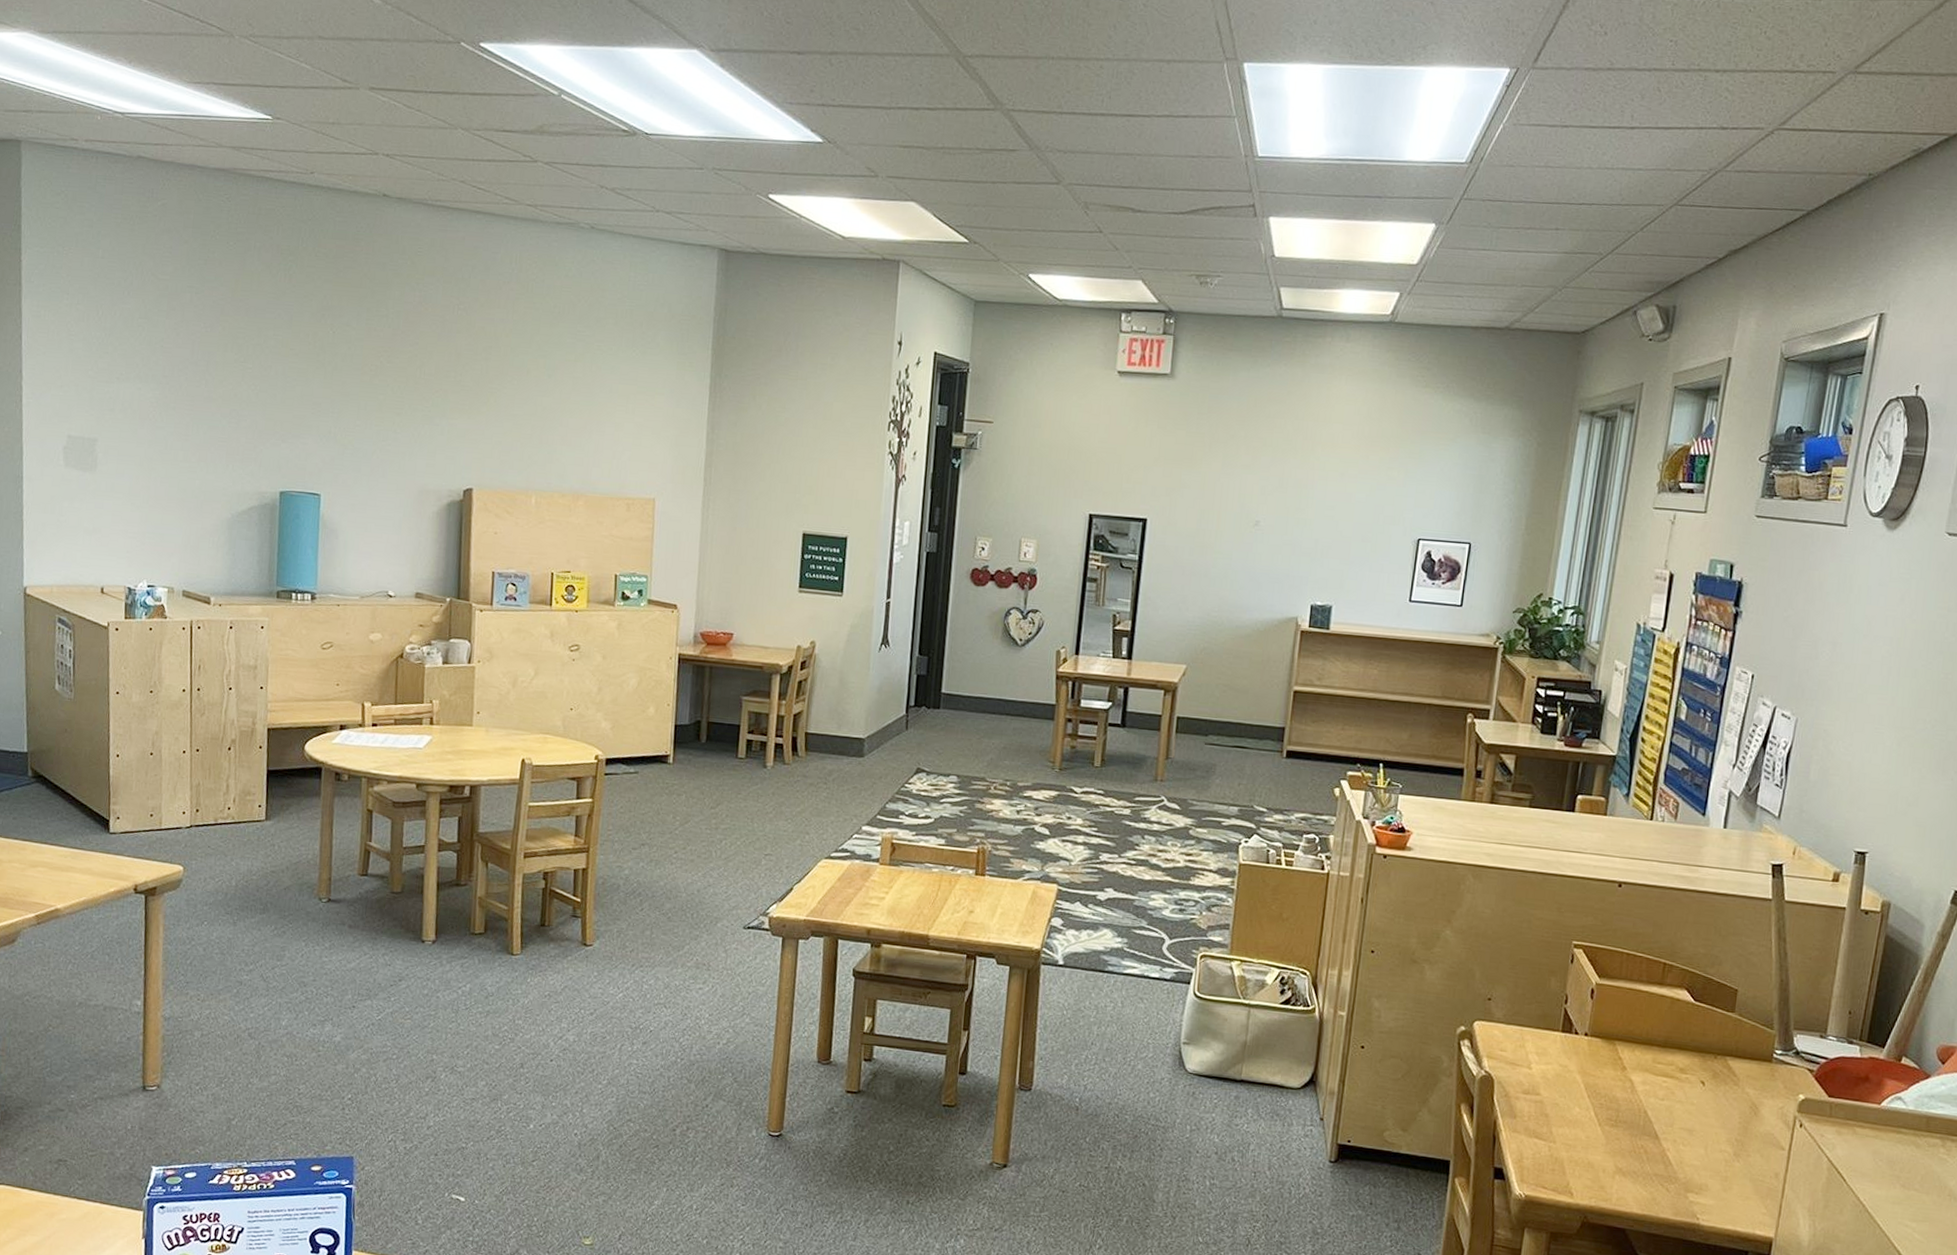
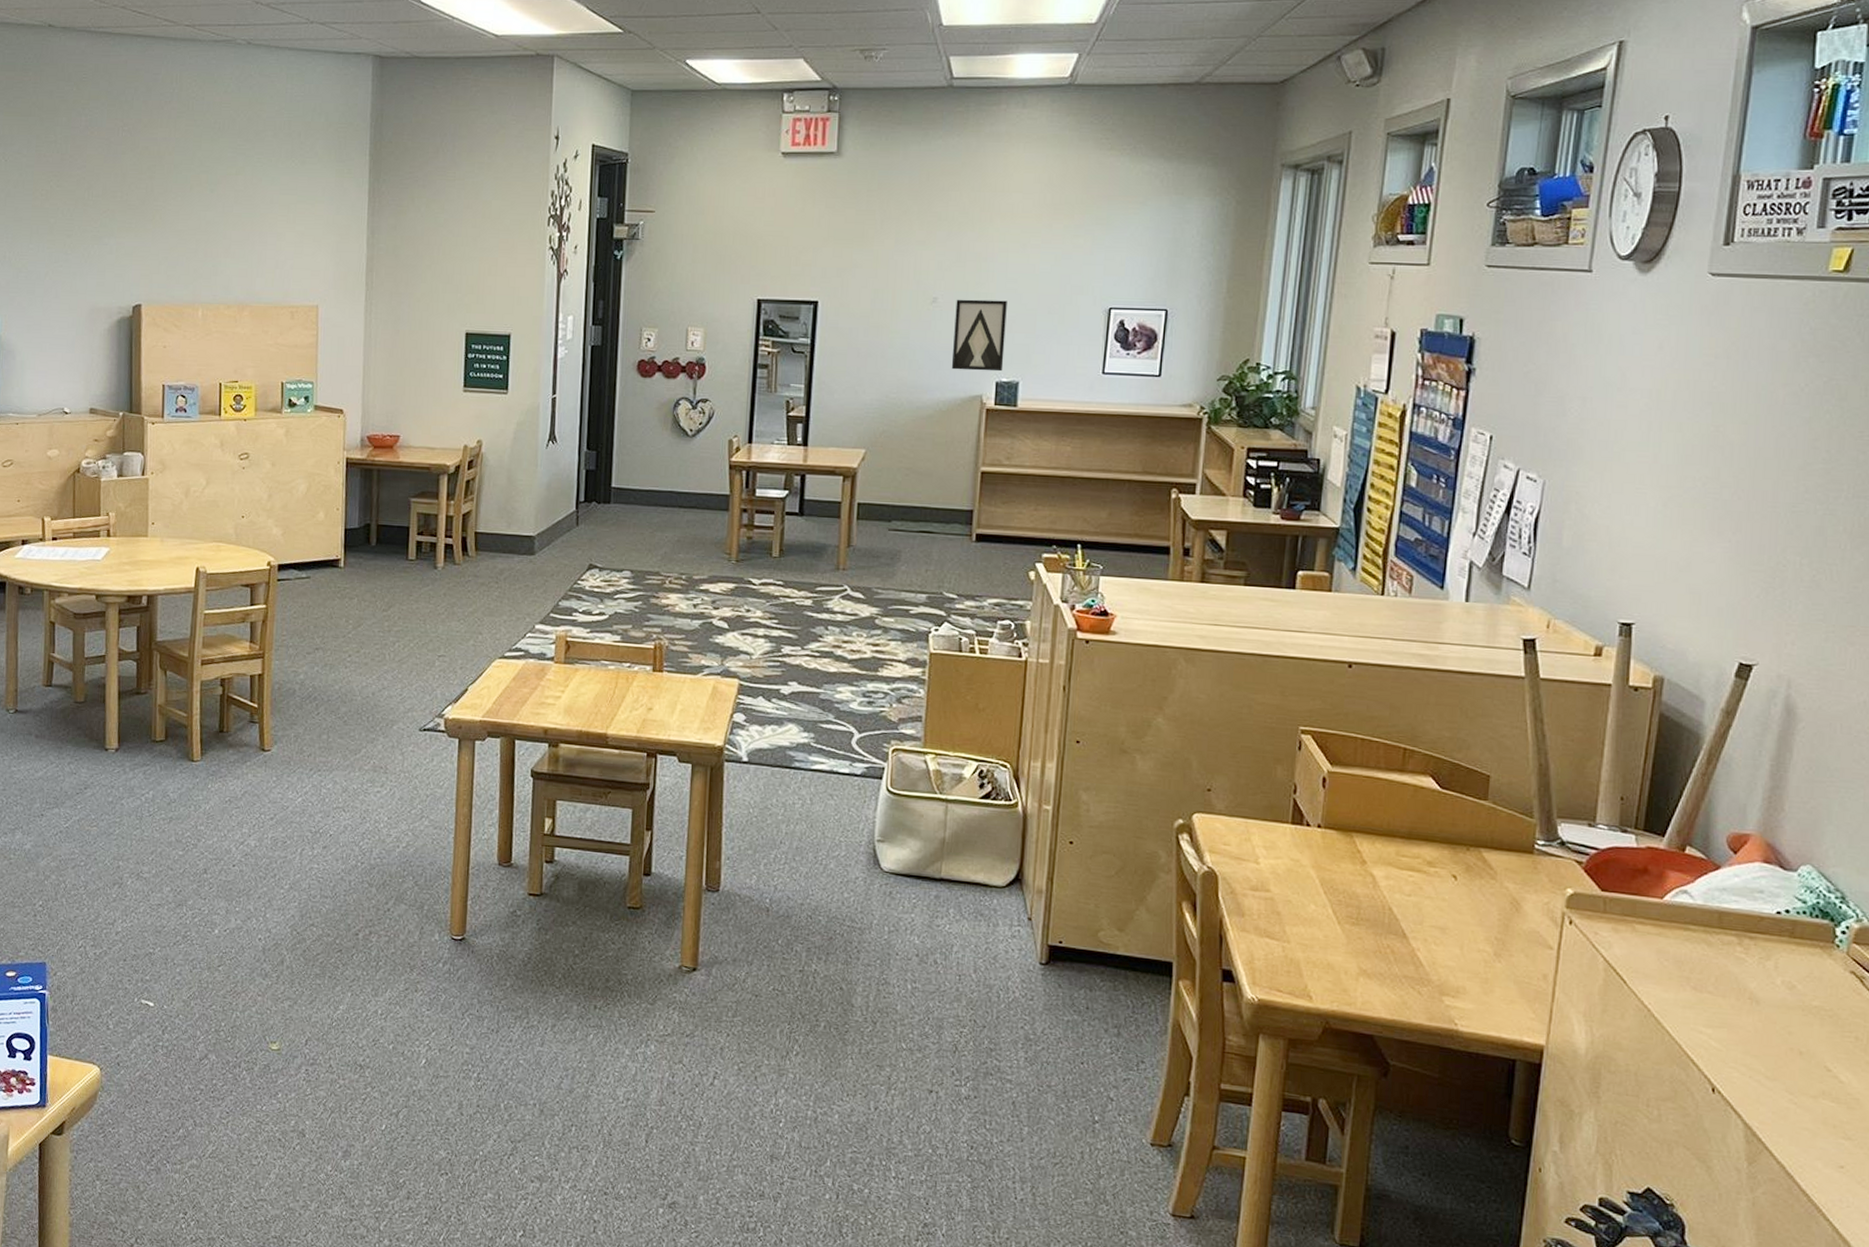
wall art: none [1270,523,1325,595] -> present [951,299,1007,372]

